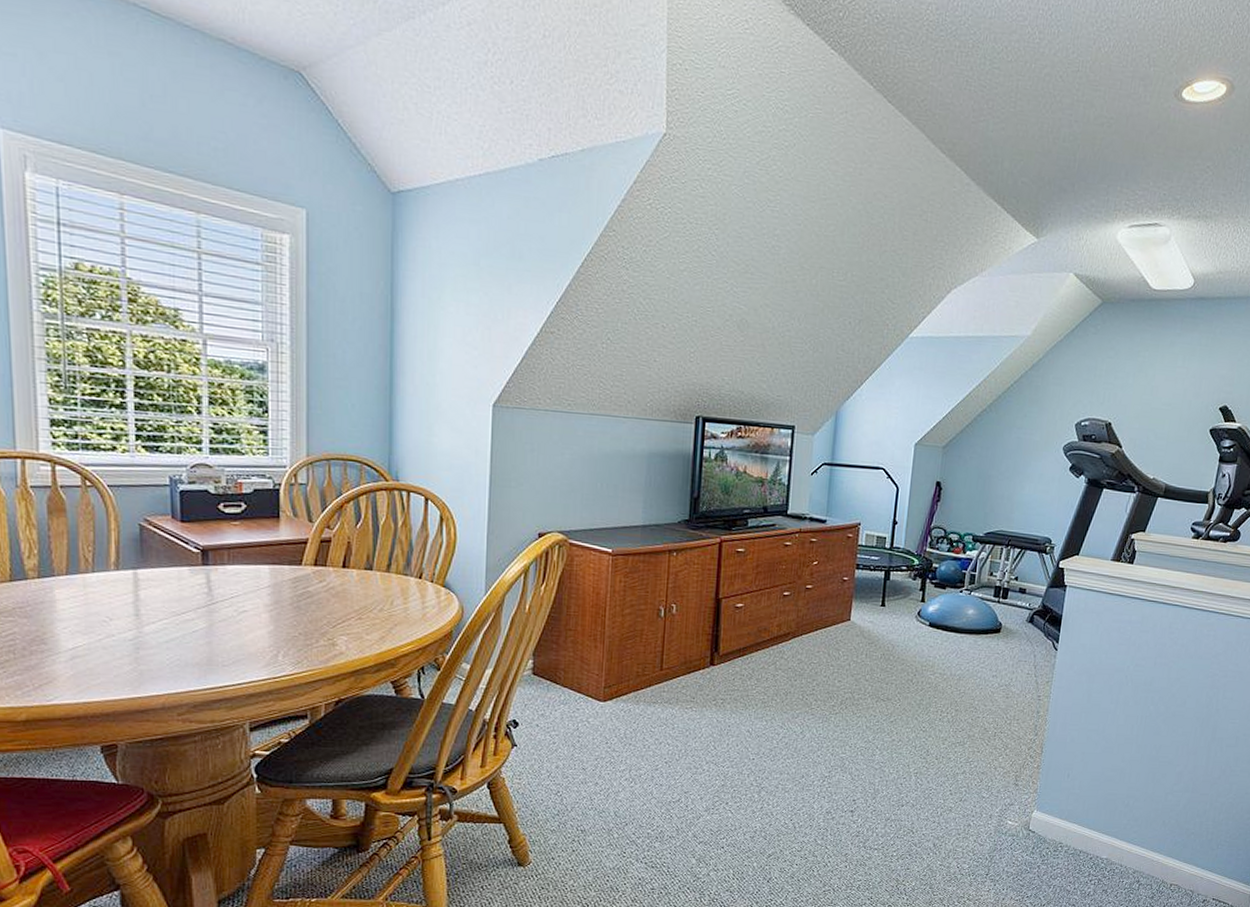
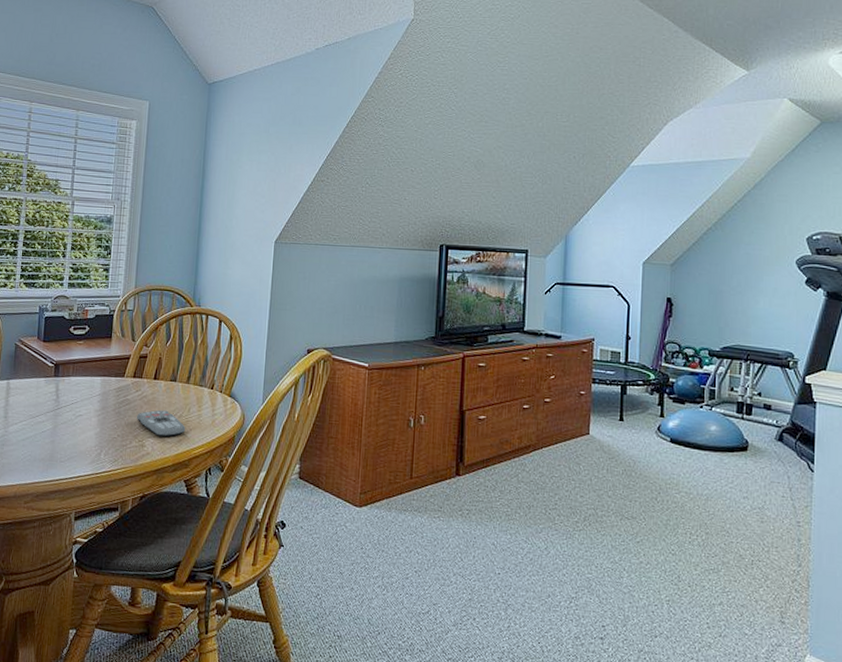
remote control: none [322,603,389,635] -> present [136,409,186,438]

